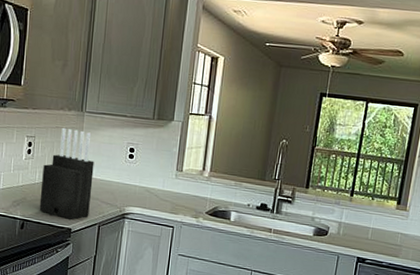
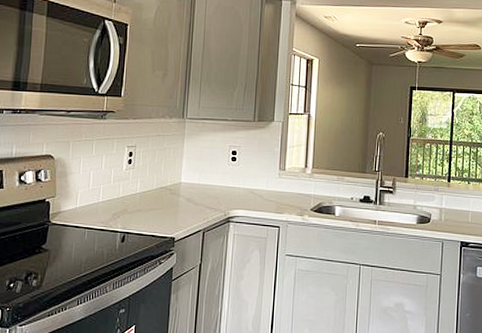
knife block: present [39,127,94,220] -> none [141,135,197,228]

